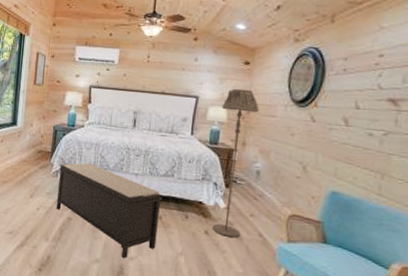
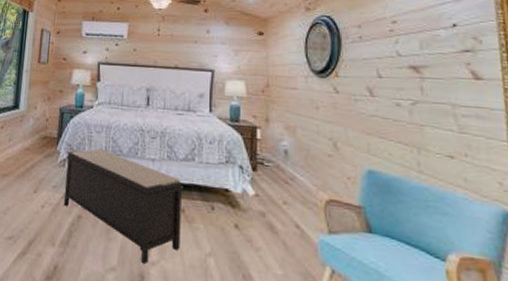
floor lamp: present [212,88,260,238] -> none [240,60,279,231]

